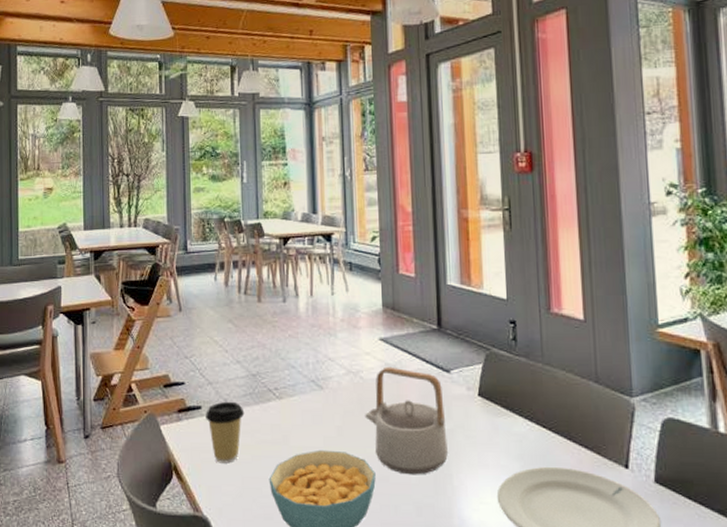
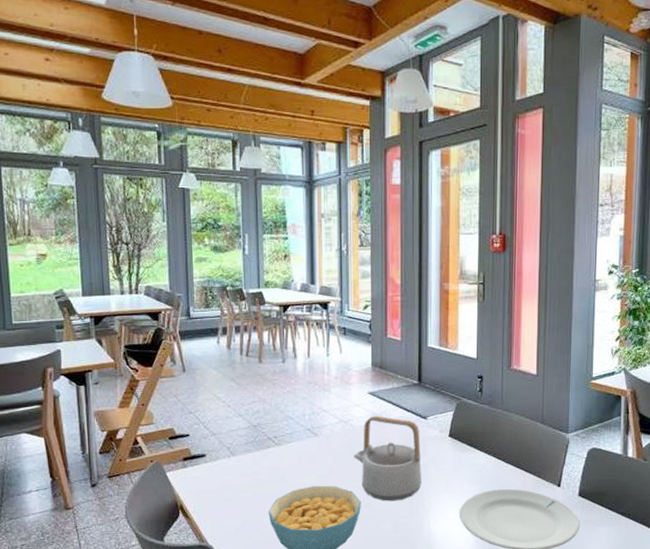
coffee cup: present [206,401,245,464] -> none [210,449,246,501]

